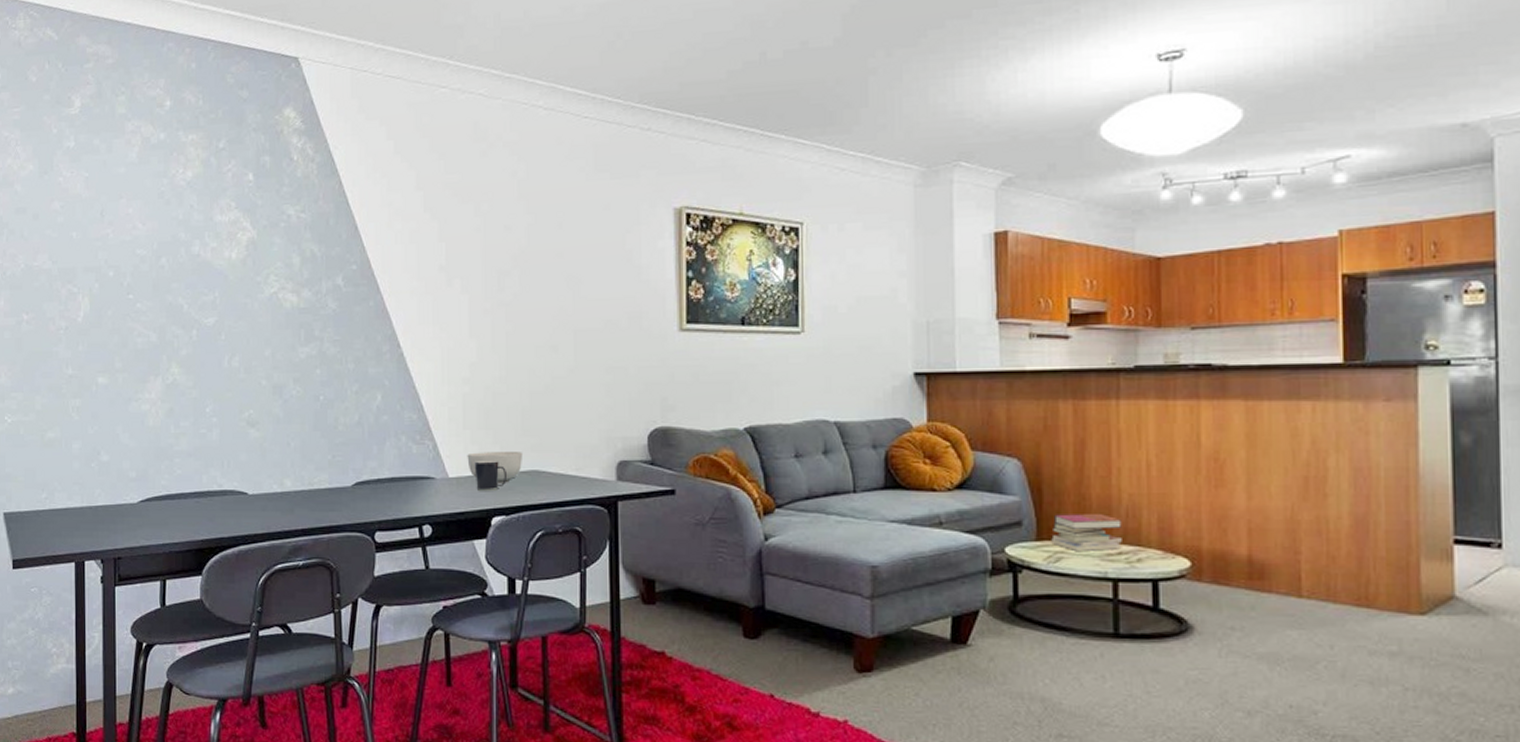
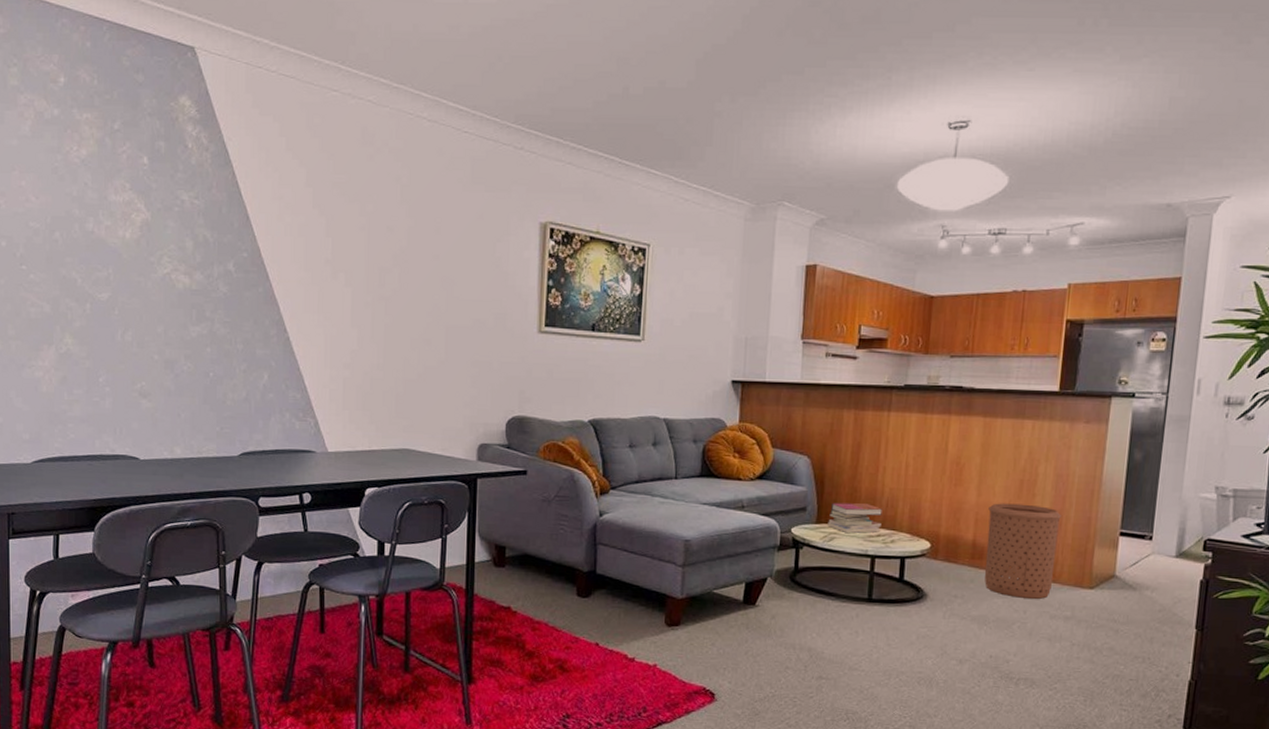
bowl: present [467,452,524,483] -> none [345,430,396,459]
mug: present [474,461,508,492] -> none [351,438,381,466]
laundry basket: none [1264,507,1367,629] -> present [985,503,1061,599]

